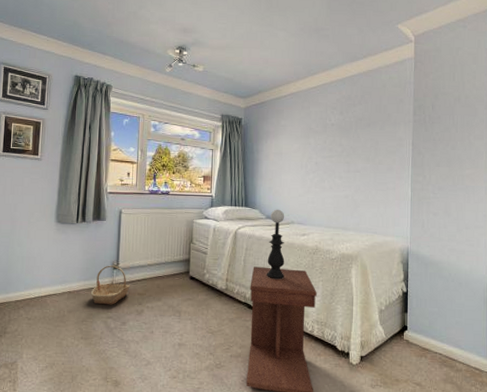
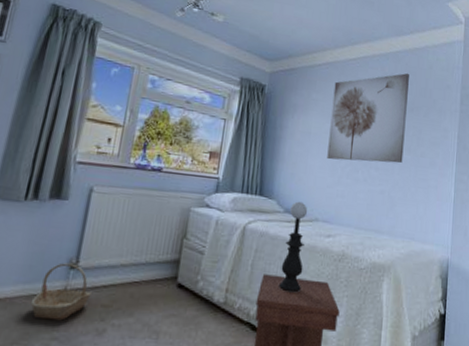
wall art: none [297,93,365,174] -> present [327,73,409,163]

